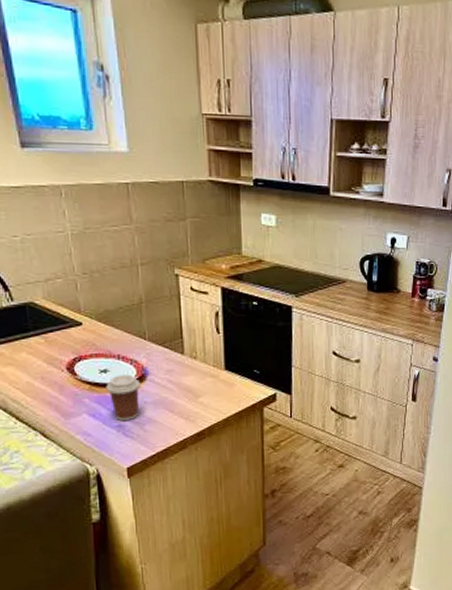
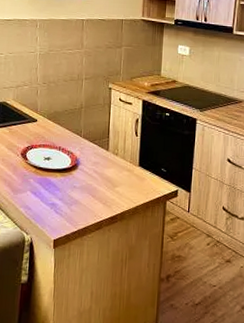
coffee cup: present [106,374,141,420] -> none [47,162,74,200]

